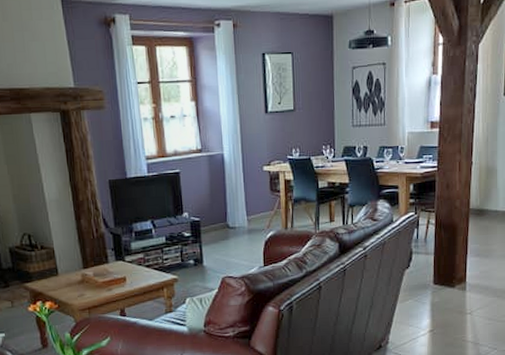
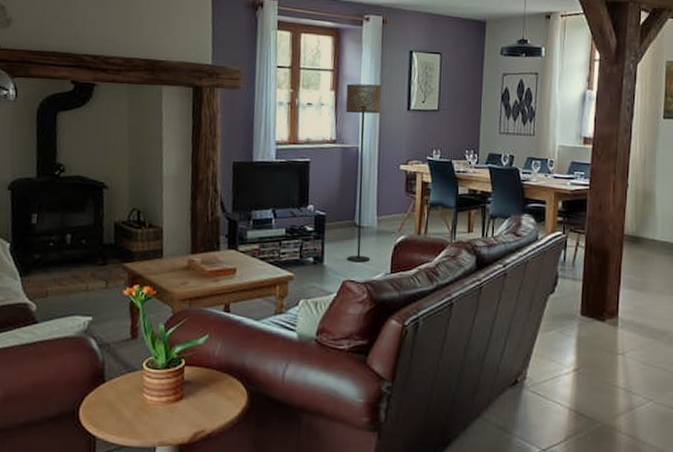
floor lamp: none [205,91,244,260] -> present [345,83,382,263]

